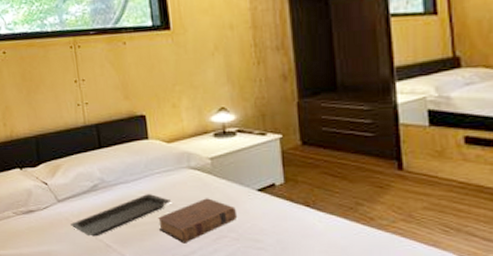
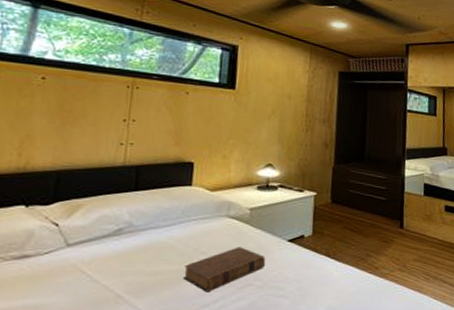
serving tray: present [70,194,171,237] -> none [77,241,202,286]

